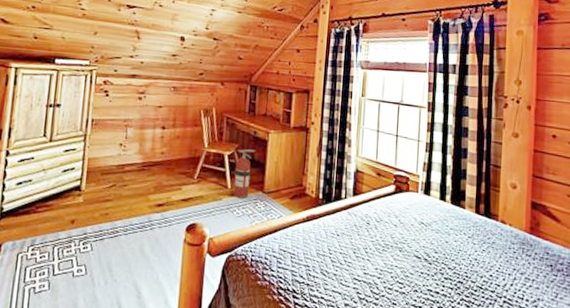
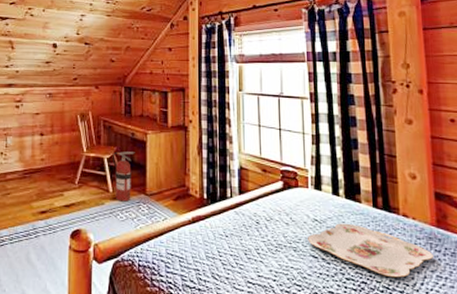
serving tray: none [413,226,524,279] -> present [308,223,433,278]

